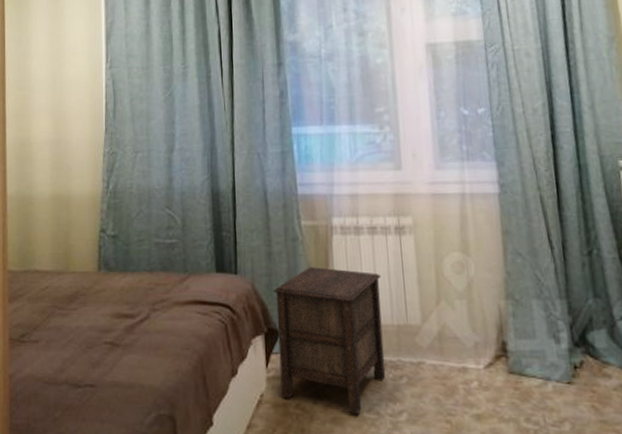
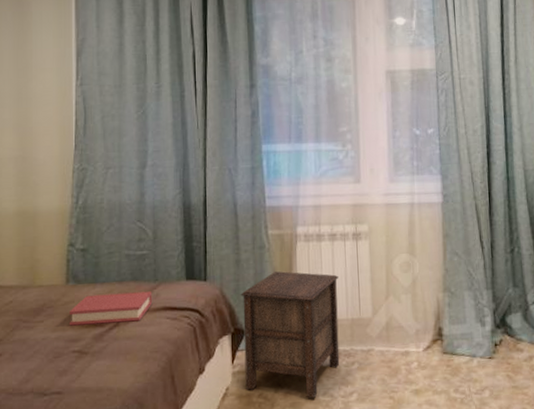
hardback book: none [102,283,183,316] -> present [70,291,153,326]

